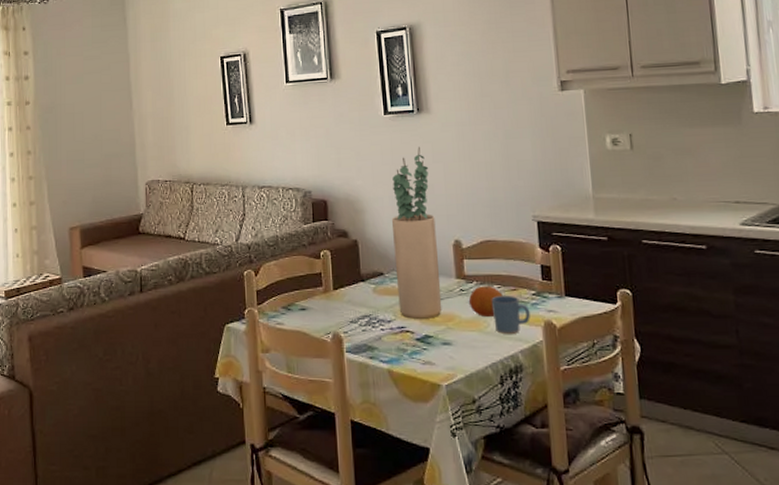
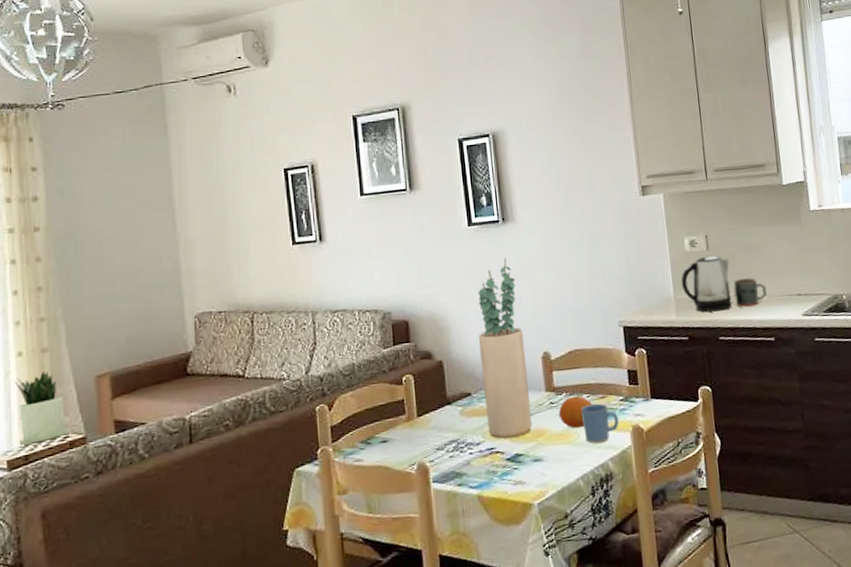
planter: none [10,221,51,279] -> present [14,371,72,445]
kettle: none [600,155,658,214] -> present [680,255,732,313]
mug: none [659,181,698,211] -> present [733,278,767,307]

